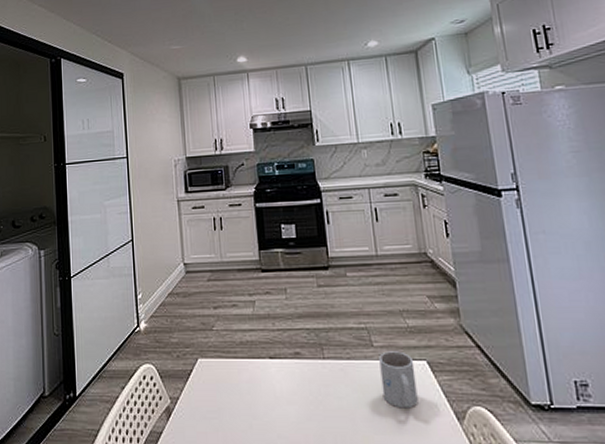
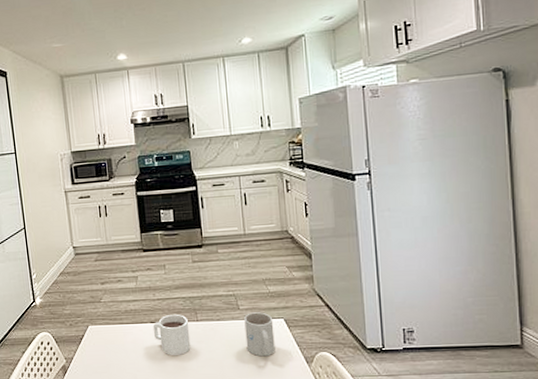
mug: none [271,348,317,402] -> present [153,314,191,356]

